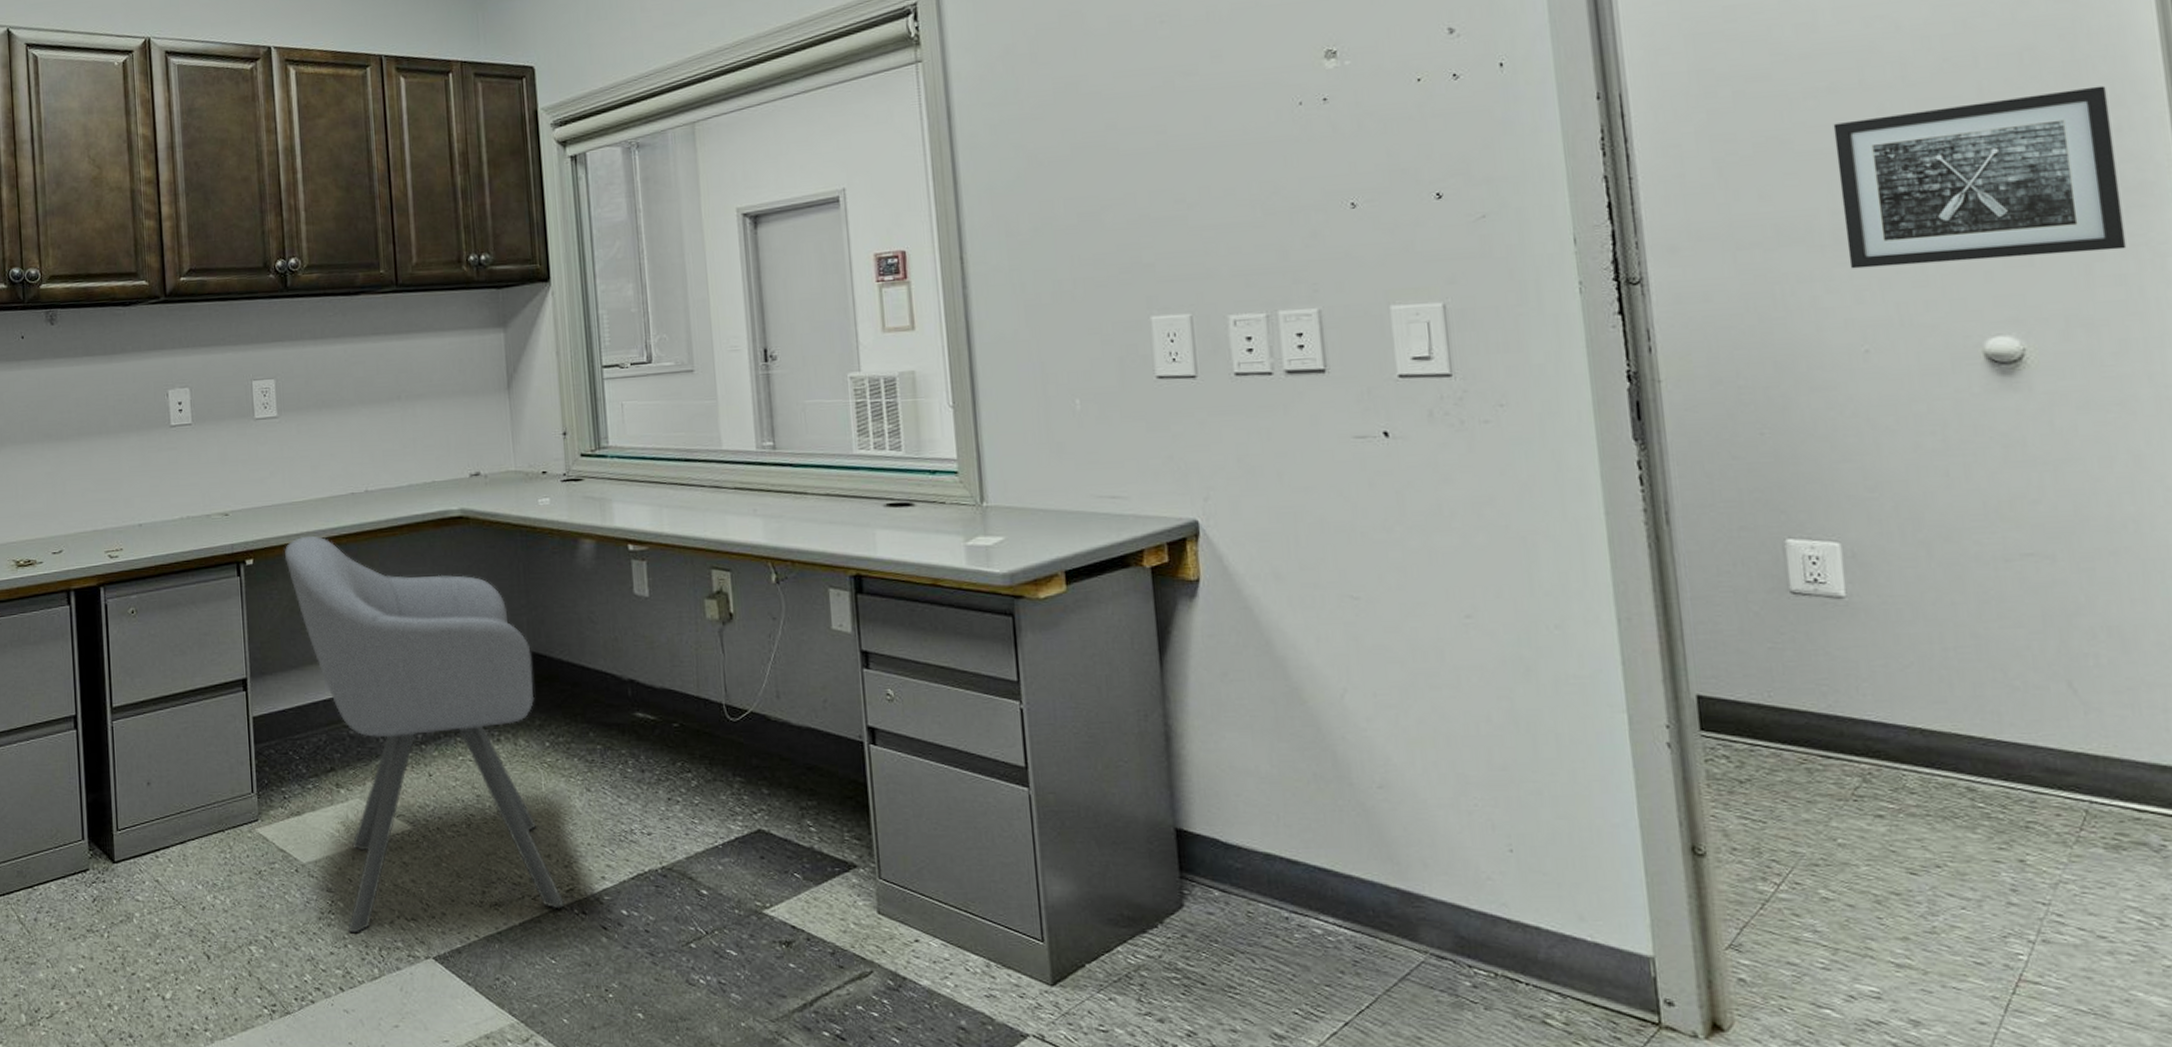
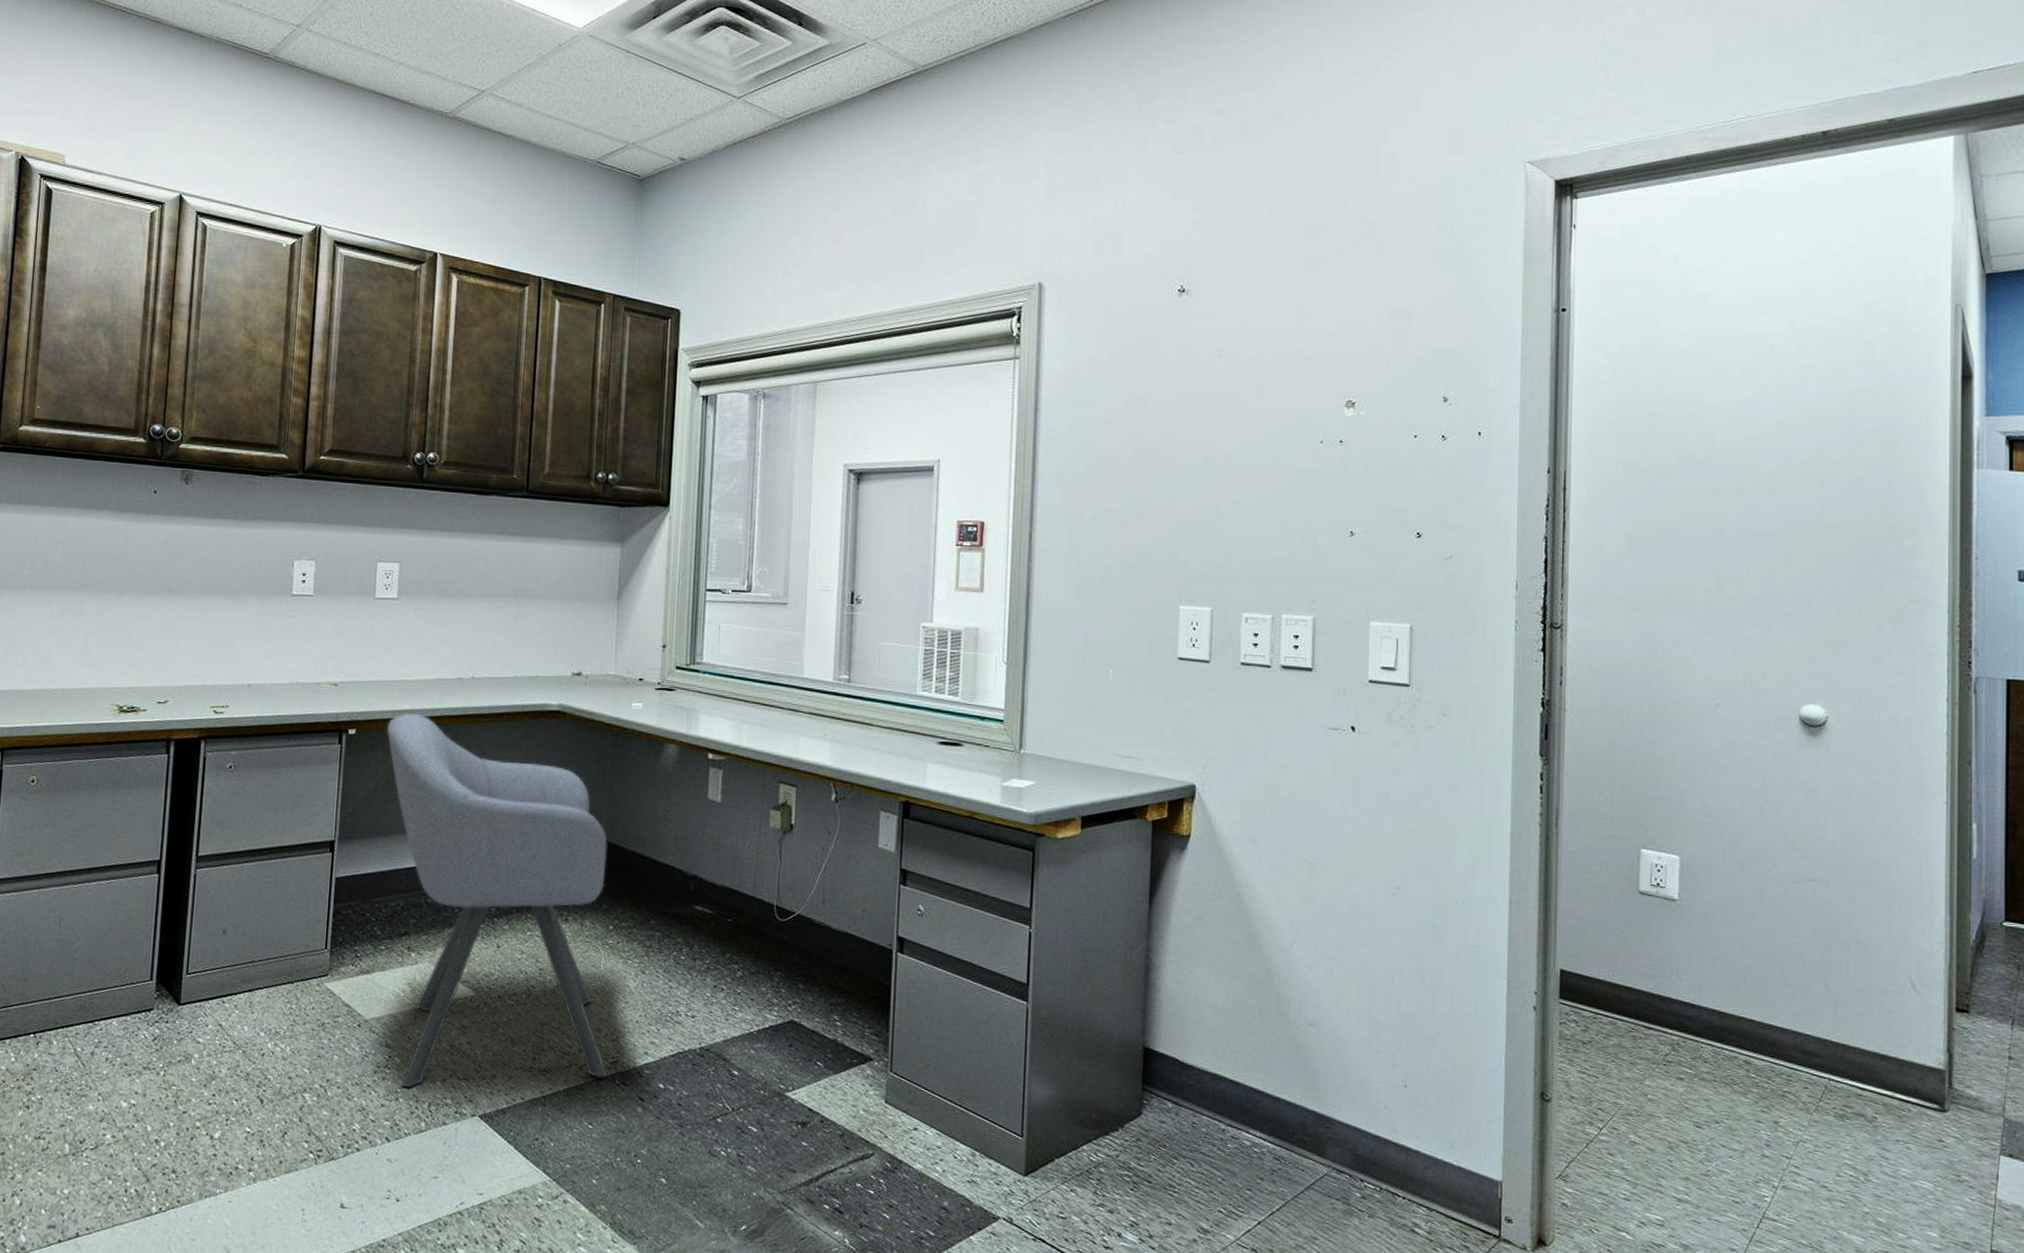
wall art: present [1833,85,2127,269] -> none [1714,517,1908,647]

